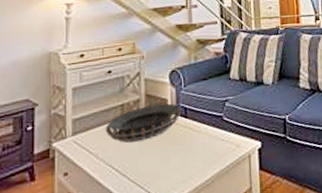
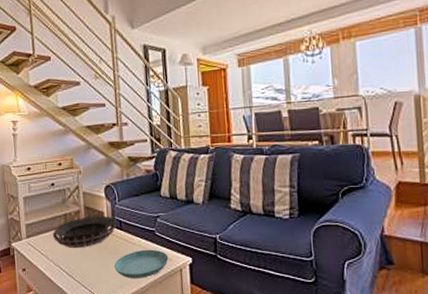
saucer: none [177,136,237,171] -> present [114,249,169,278]

